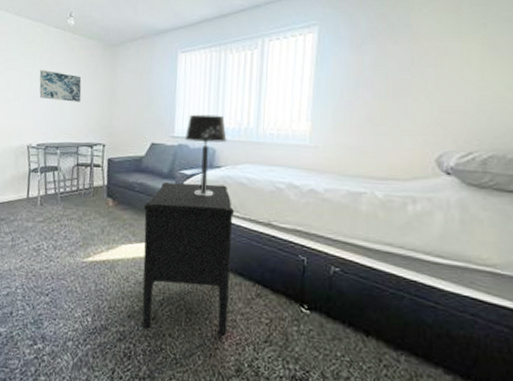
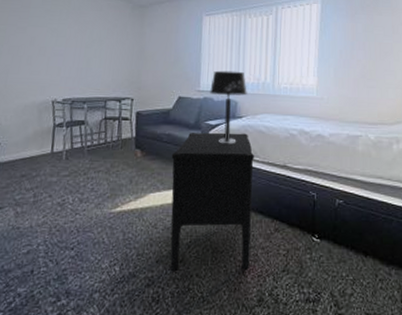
wall art: present [39,69,82,102] -> none [65,26,110,59]

